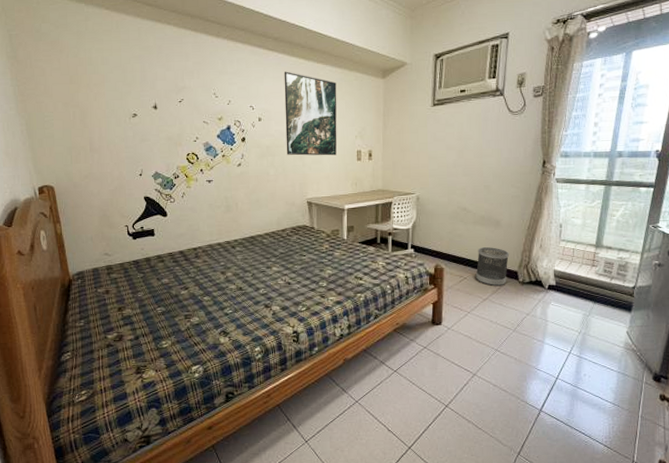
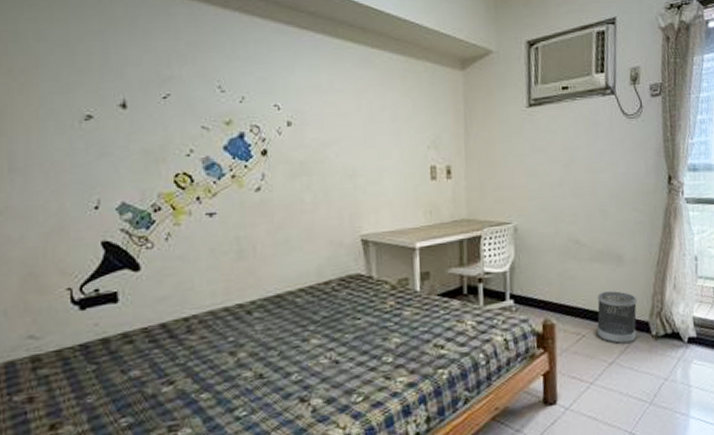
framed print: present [284,71,337,156] -> none [323,57,402,175]

